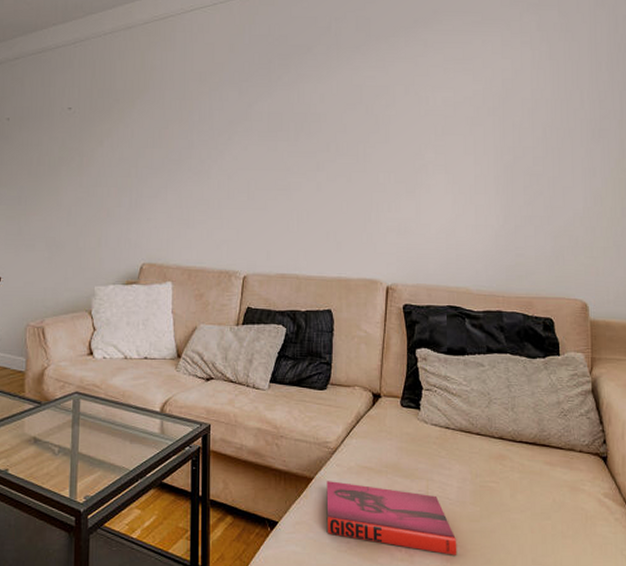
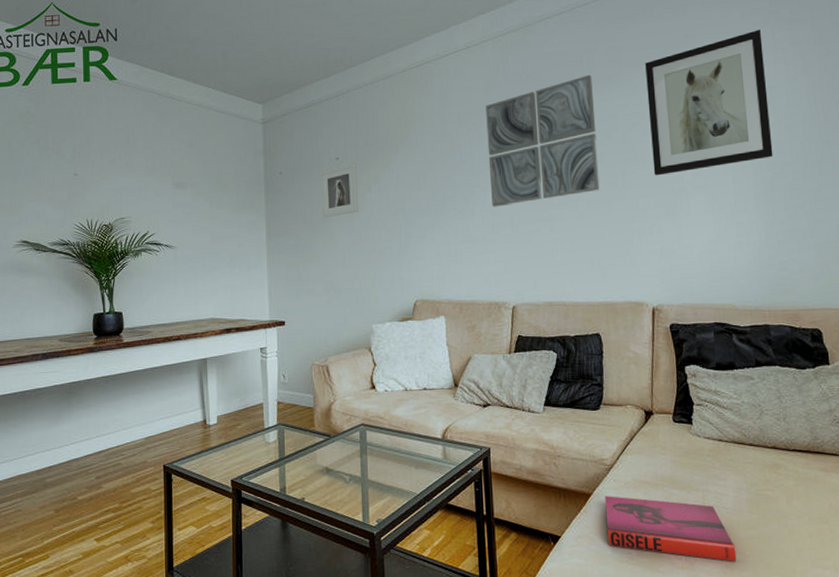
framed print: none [50,115,90,170] -> present [320,164,359,218]
wall art: none [228,42,341,171] -> present [486,74,601,207]
wall art: none [393,12,515,151] -> present [645,30,773,176]

